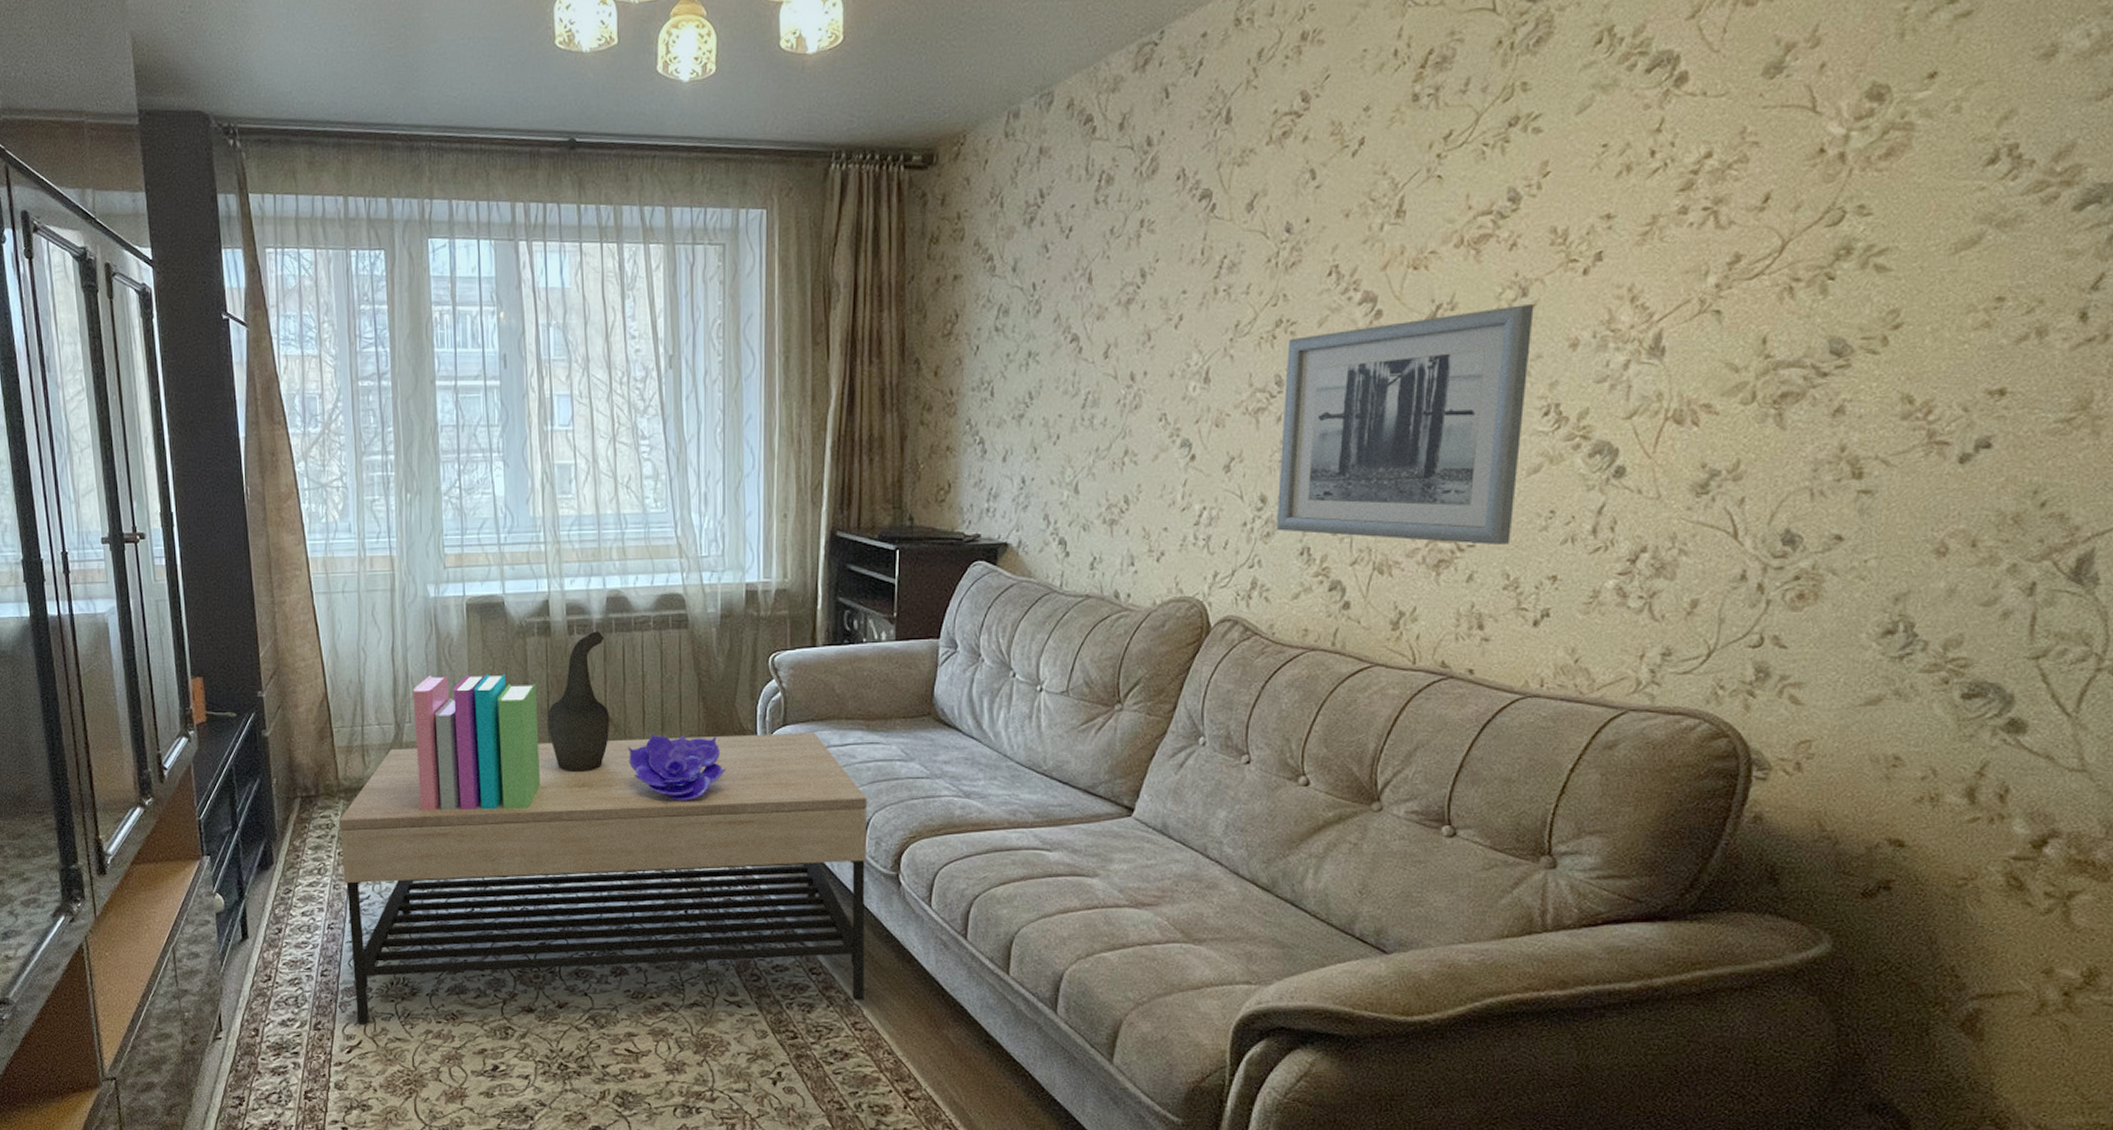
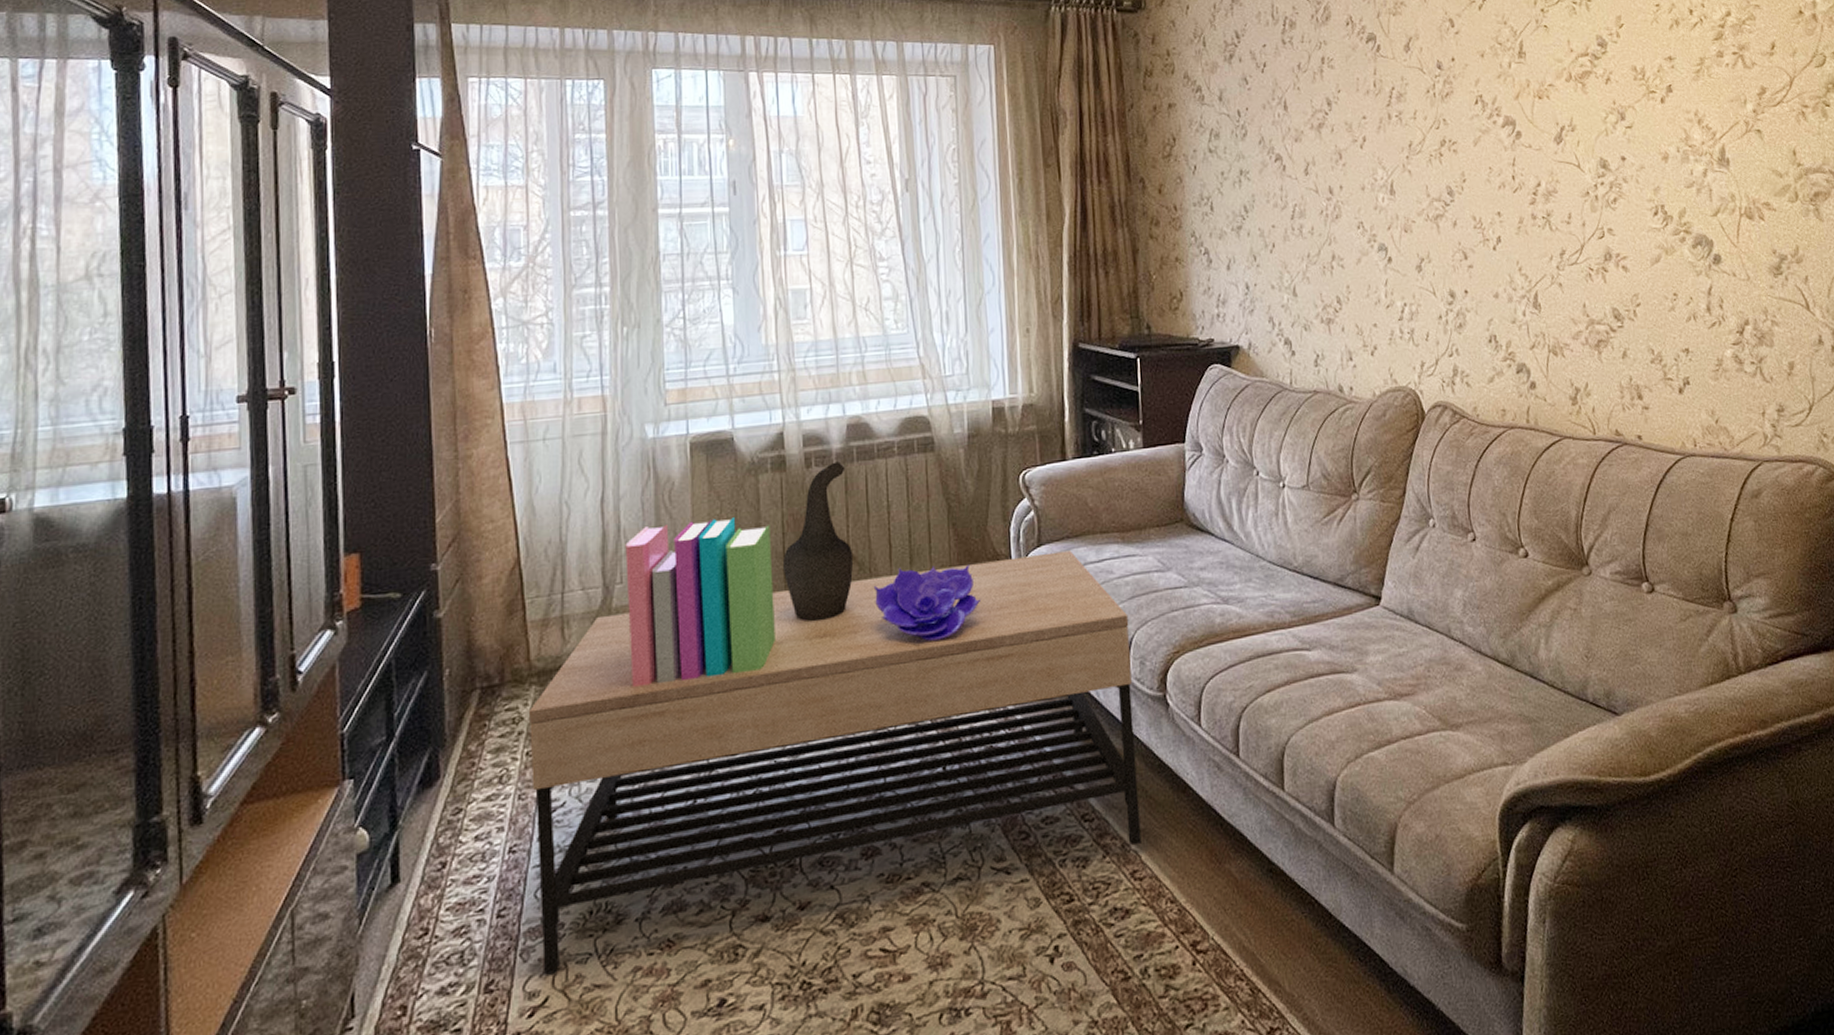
wall art: present [1277,304,1534,545] -> none [1452,126,1649,325]

